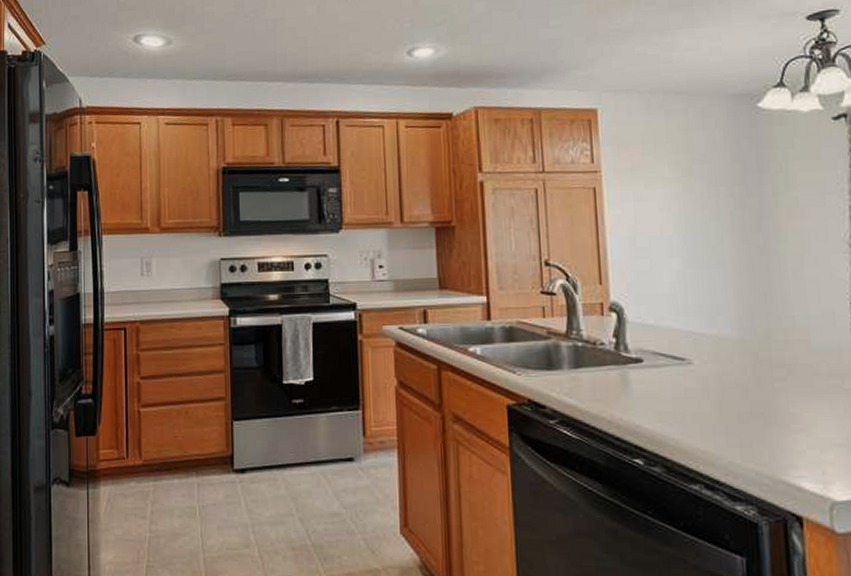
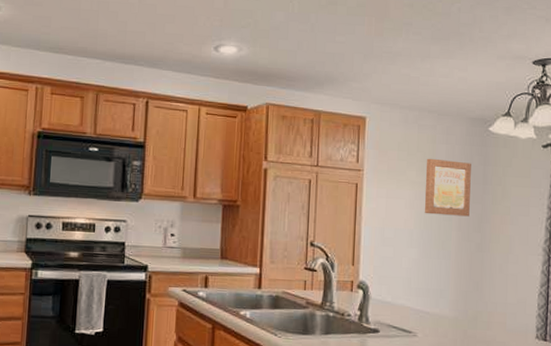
wall art: none [679,148,744,216] -> present [425,158,471,217]

